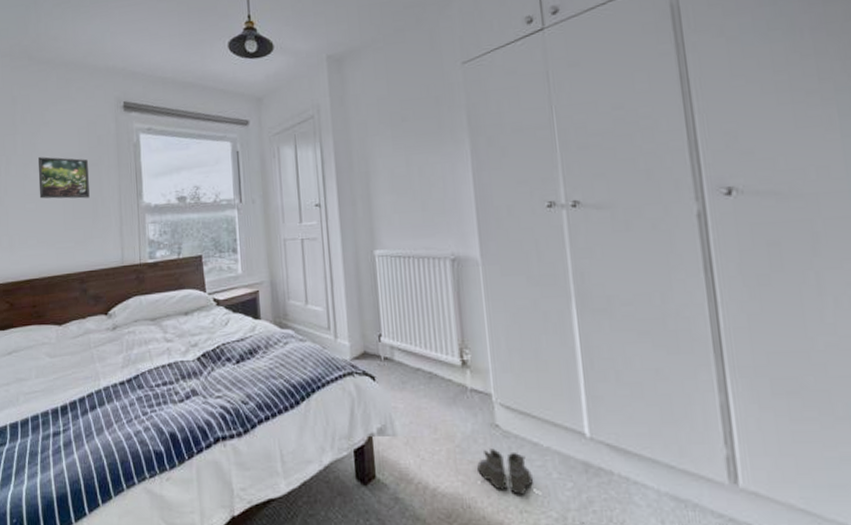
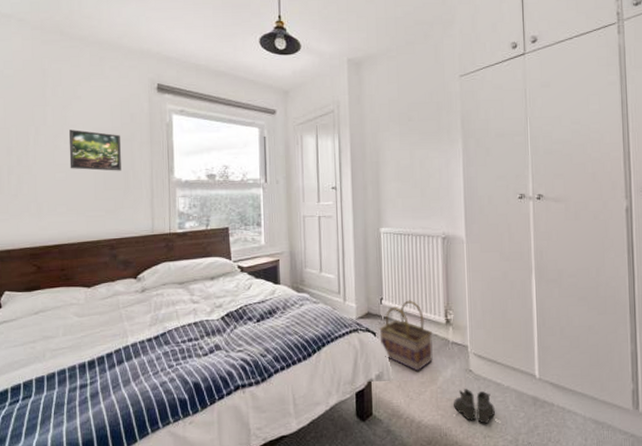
basket: none [378,336,448,425] -> present [379,300,433,371]

